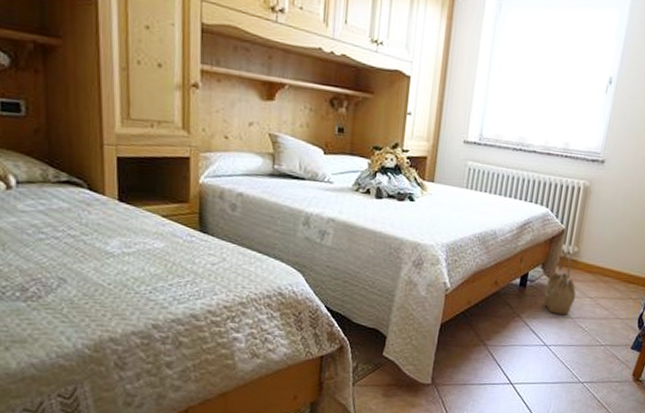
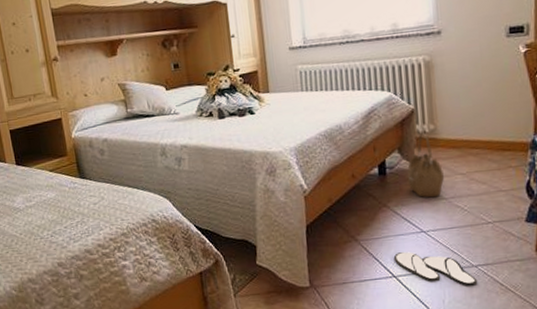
slippers: none [515,362,581,400] -> present [394,252,478,286]

